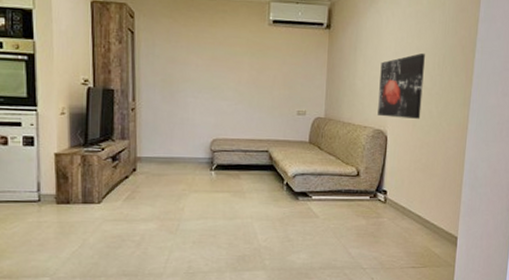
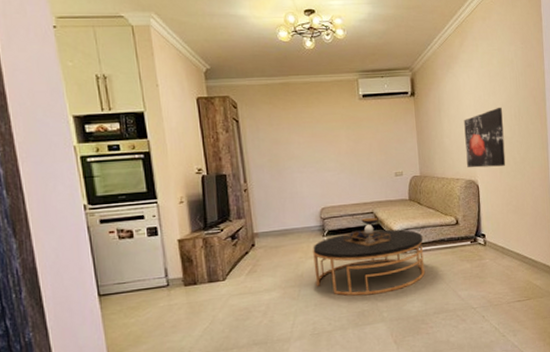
coffee table: none [196,156,319,240] -> present [313,217,426,296]

